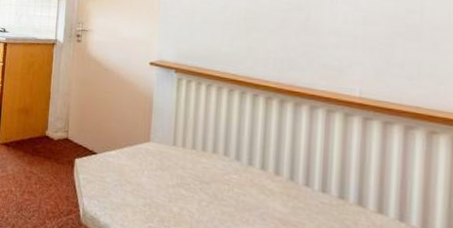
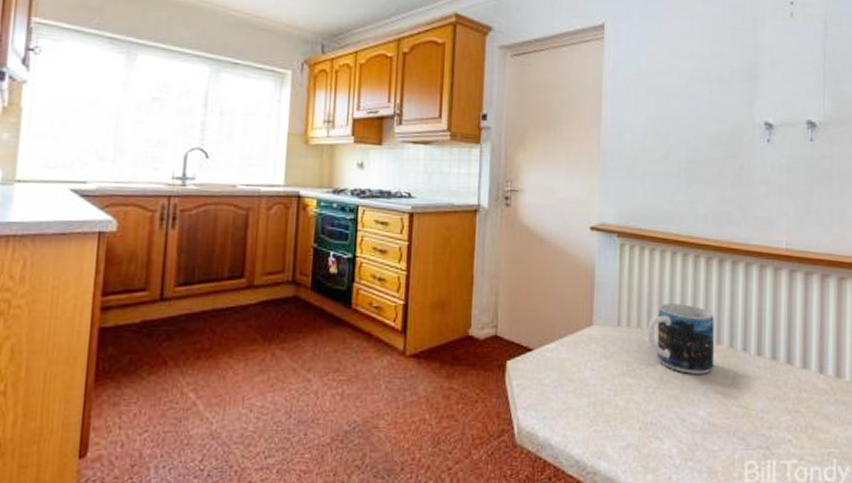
mug: none [202,132,273,200] -> present [647,303,715,374]

